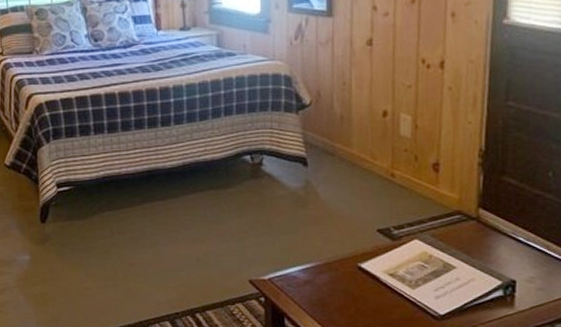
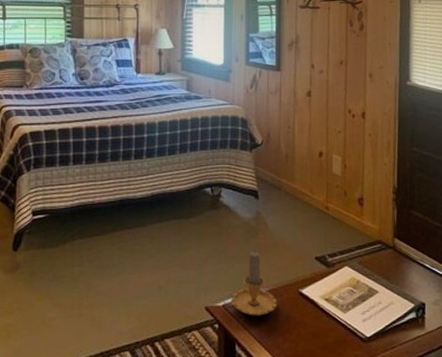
candle: none [267,222,332,290] -> present [221,250,277,316]

